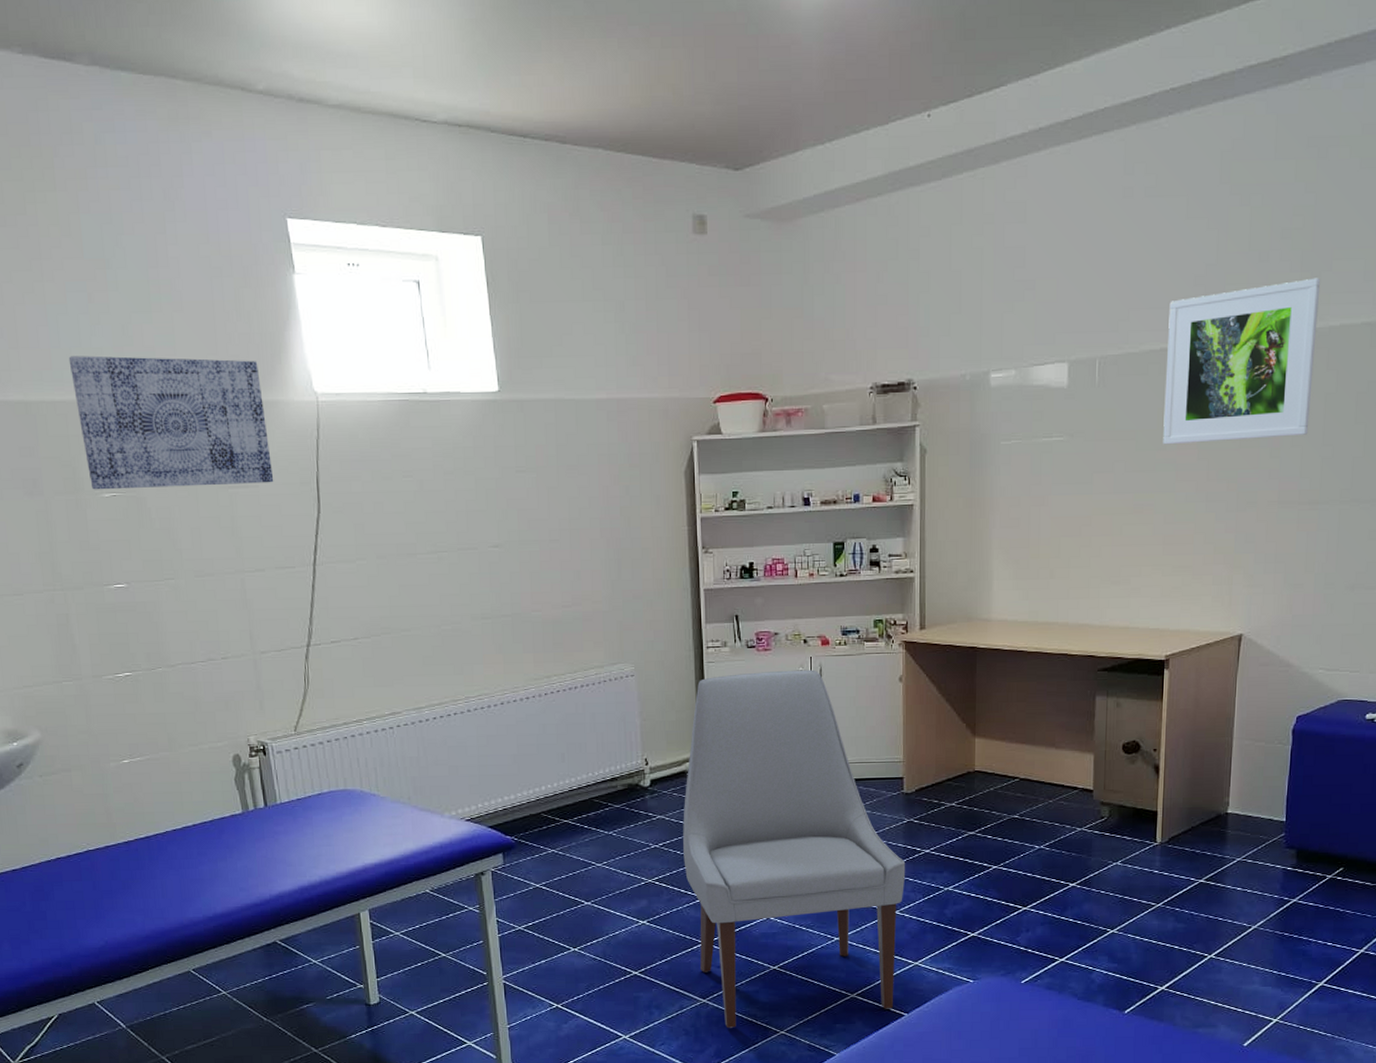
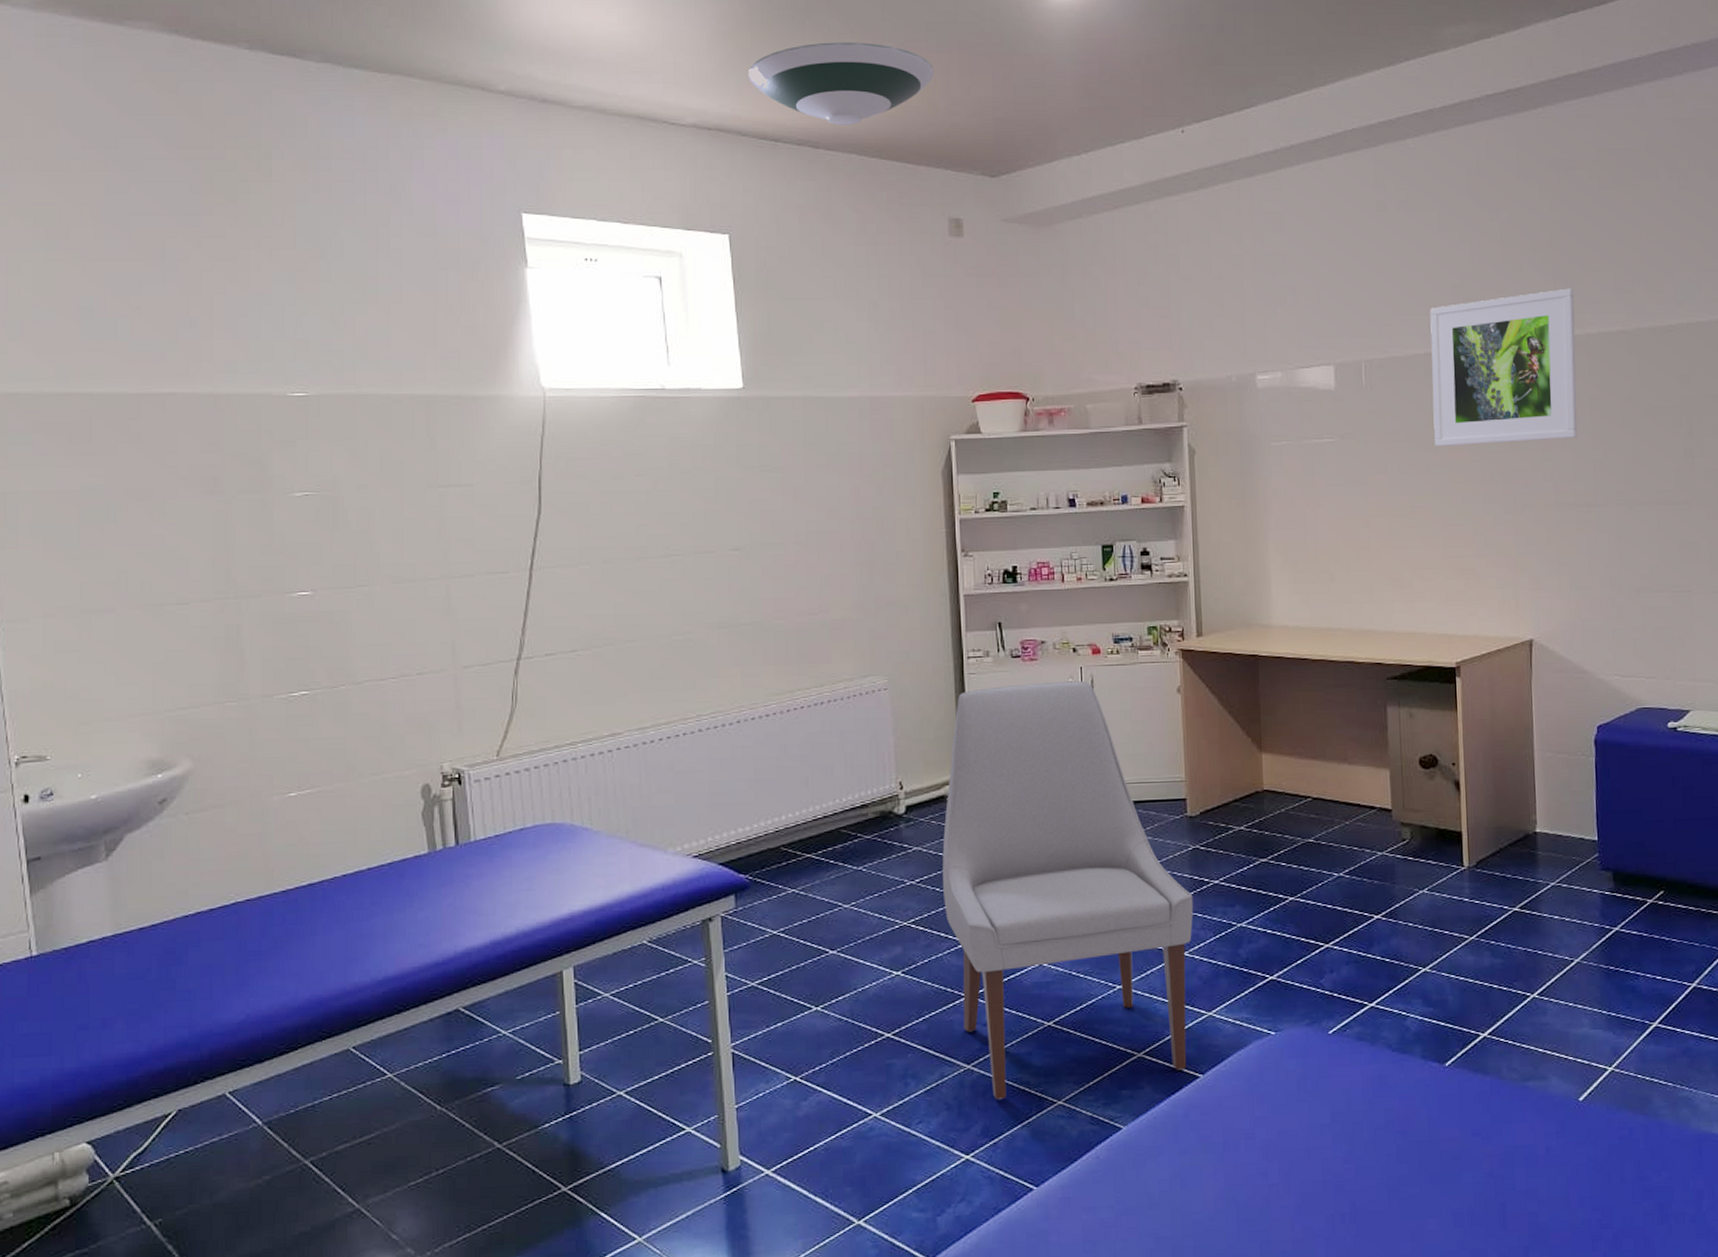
wall art: present [68,356,274,490] -> none [268,347,491,489]
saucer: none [496,26,680,118] -> present [748,42,935,125]

